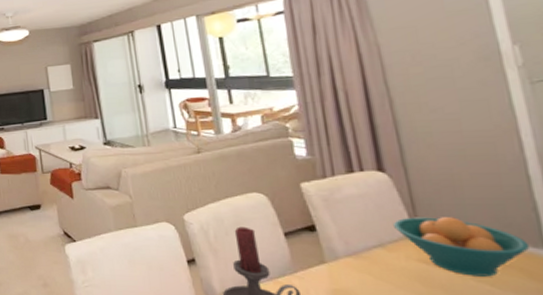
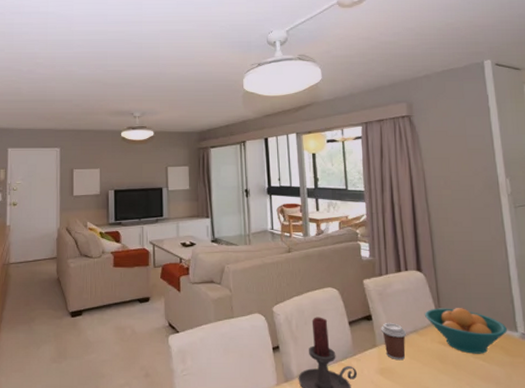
coffee cup: none [330,234,369,281] -> present [381,322,407,361]

